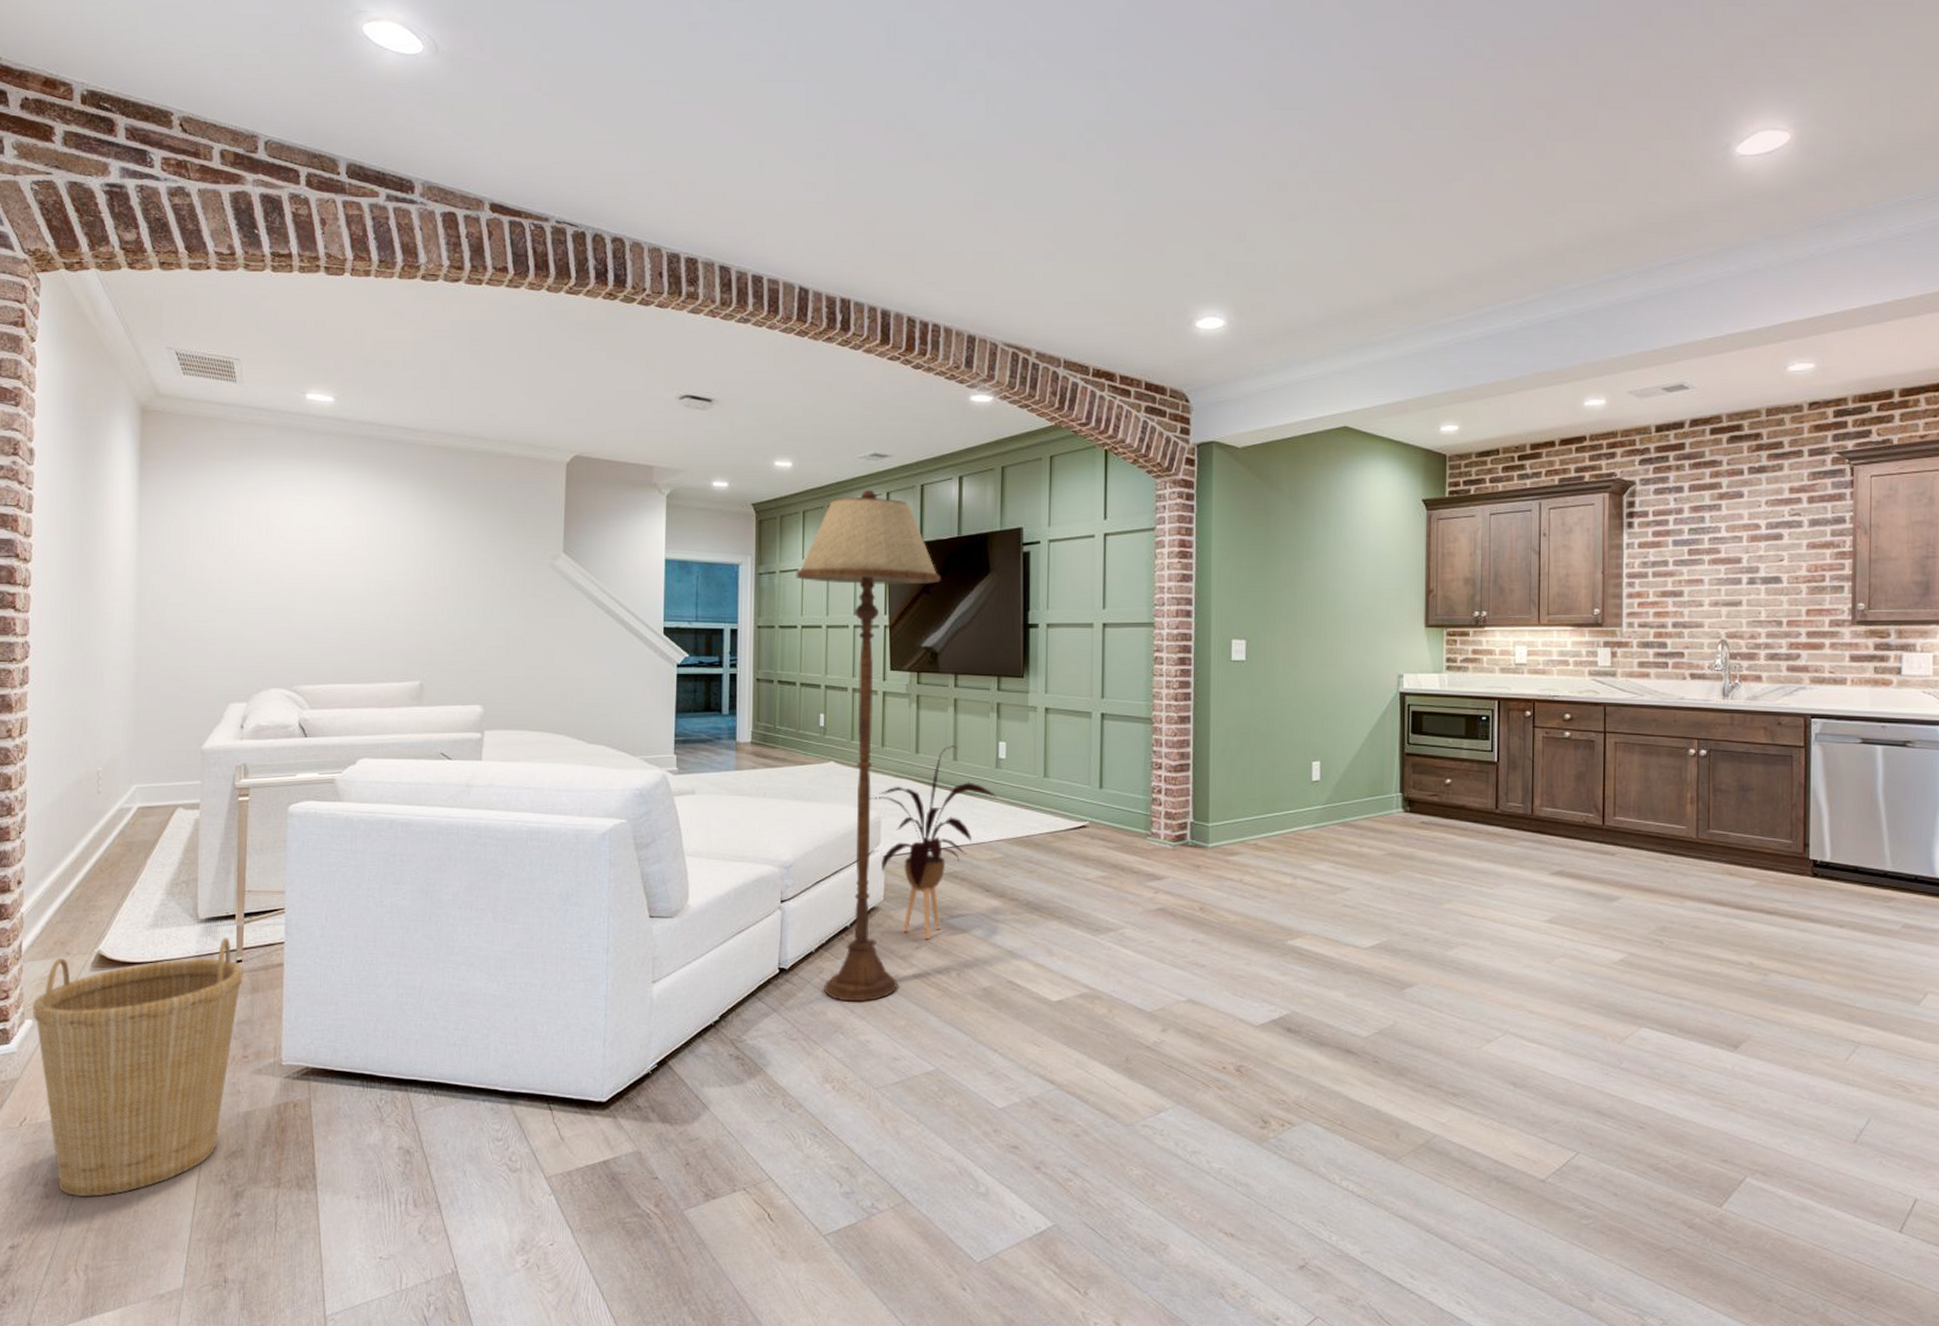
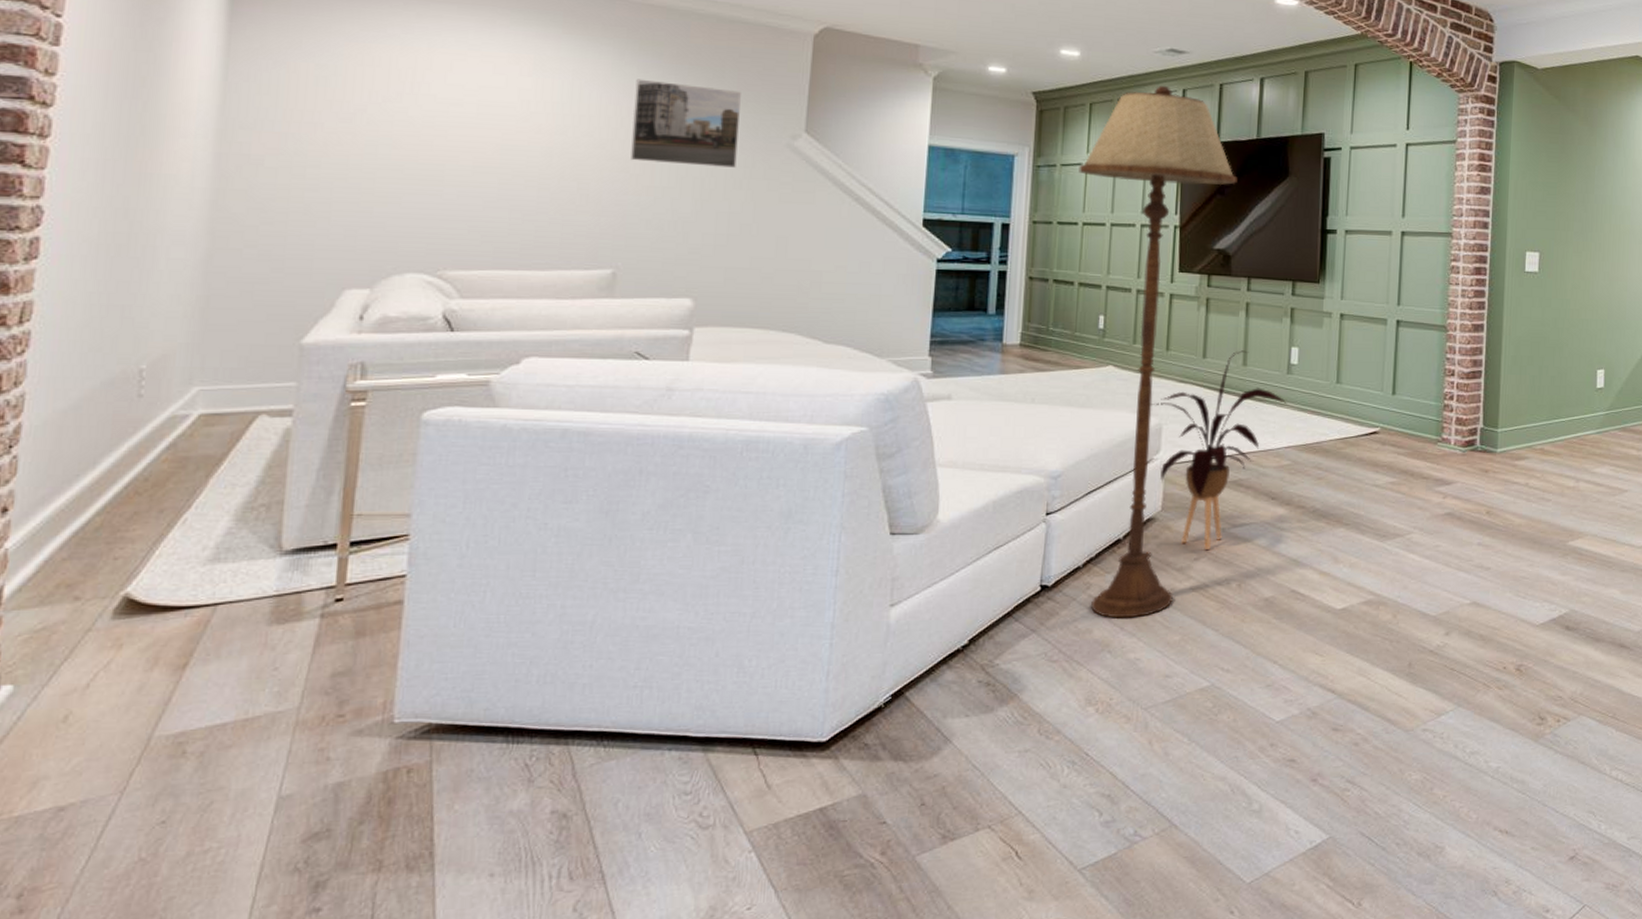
basket: present [32,938,243,1197] -> none [13,572,345,908]
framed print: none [429,512,511,587] -> present [631,79,741,168]

